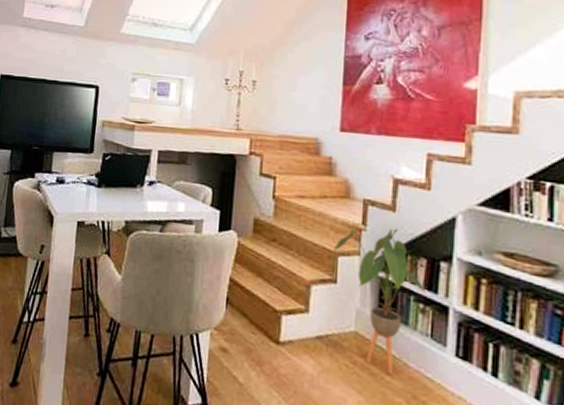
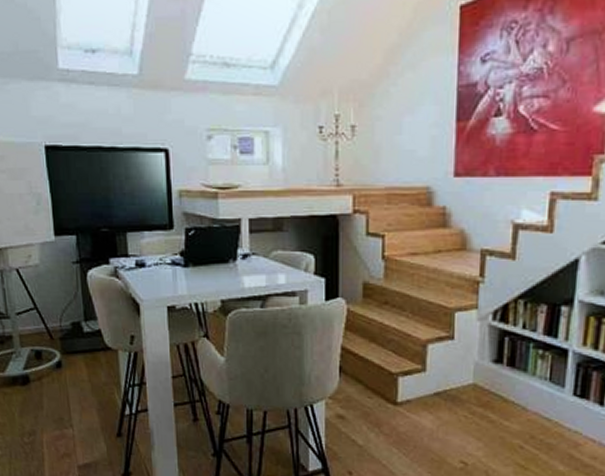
house plant: present [332,226,426,376] -> none [448,278,545,420]

